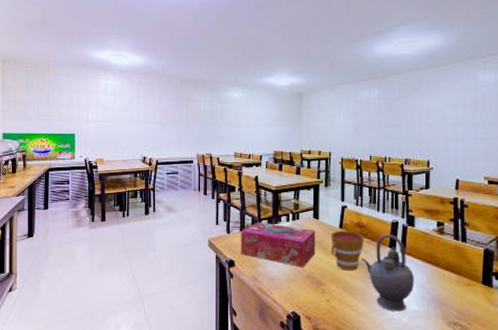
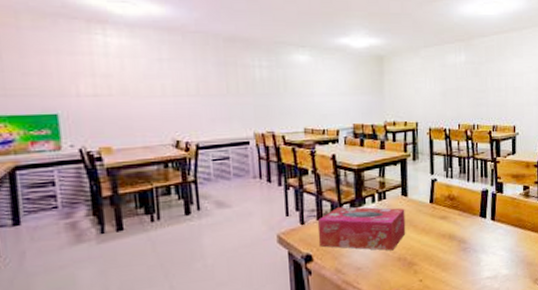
cup: present [330,230,364,271] -> none [421,204,455,247]
teapot: present [361,234,415,312] -> none [453,203,505,280]

